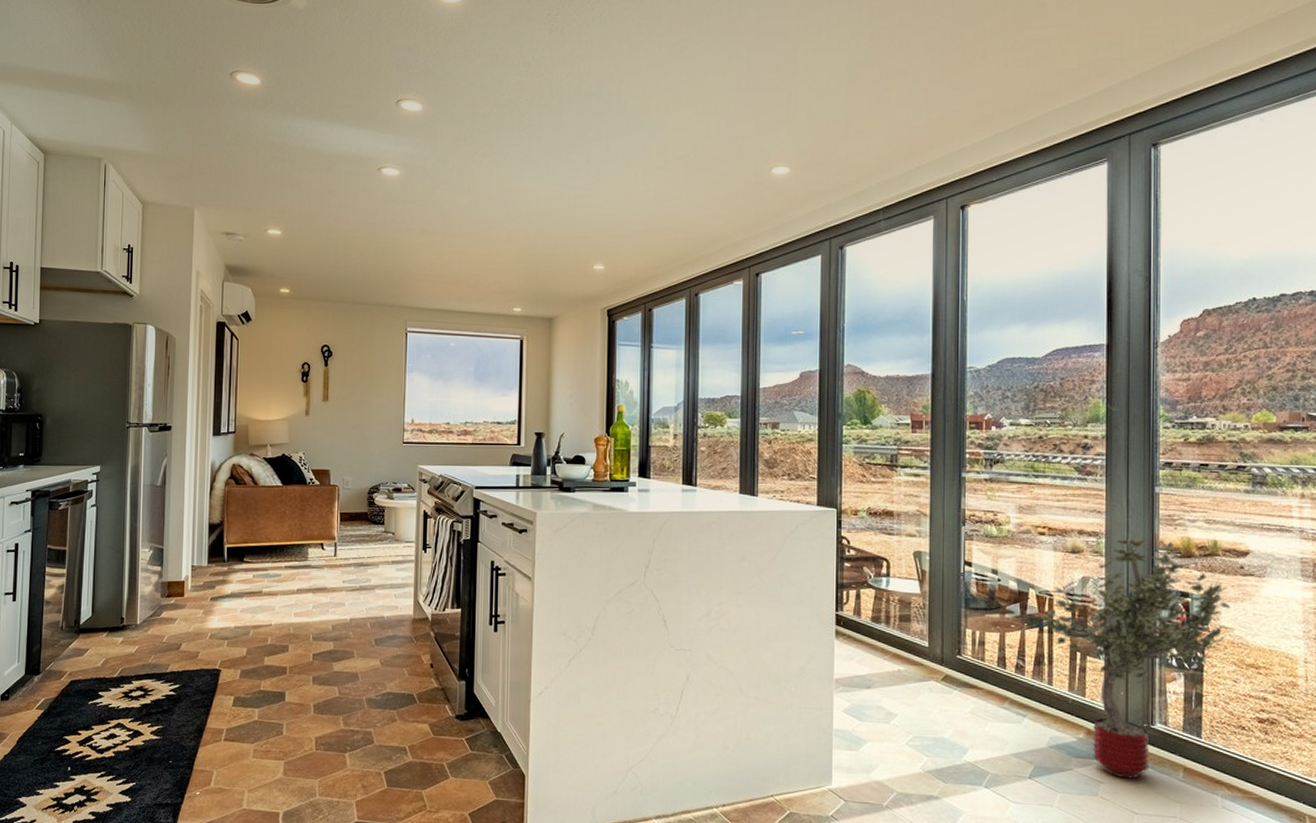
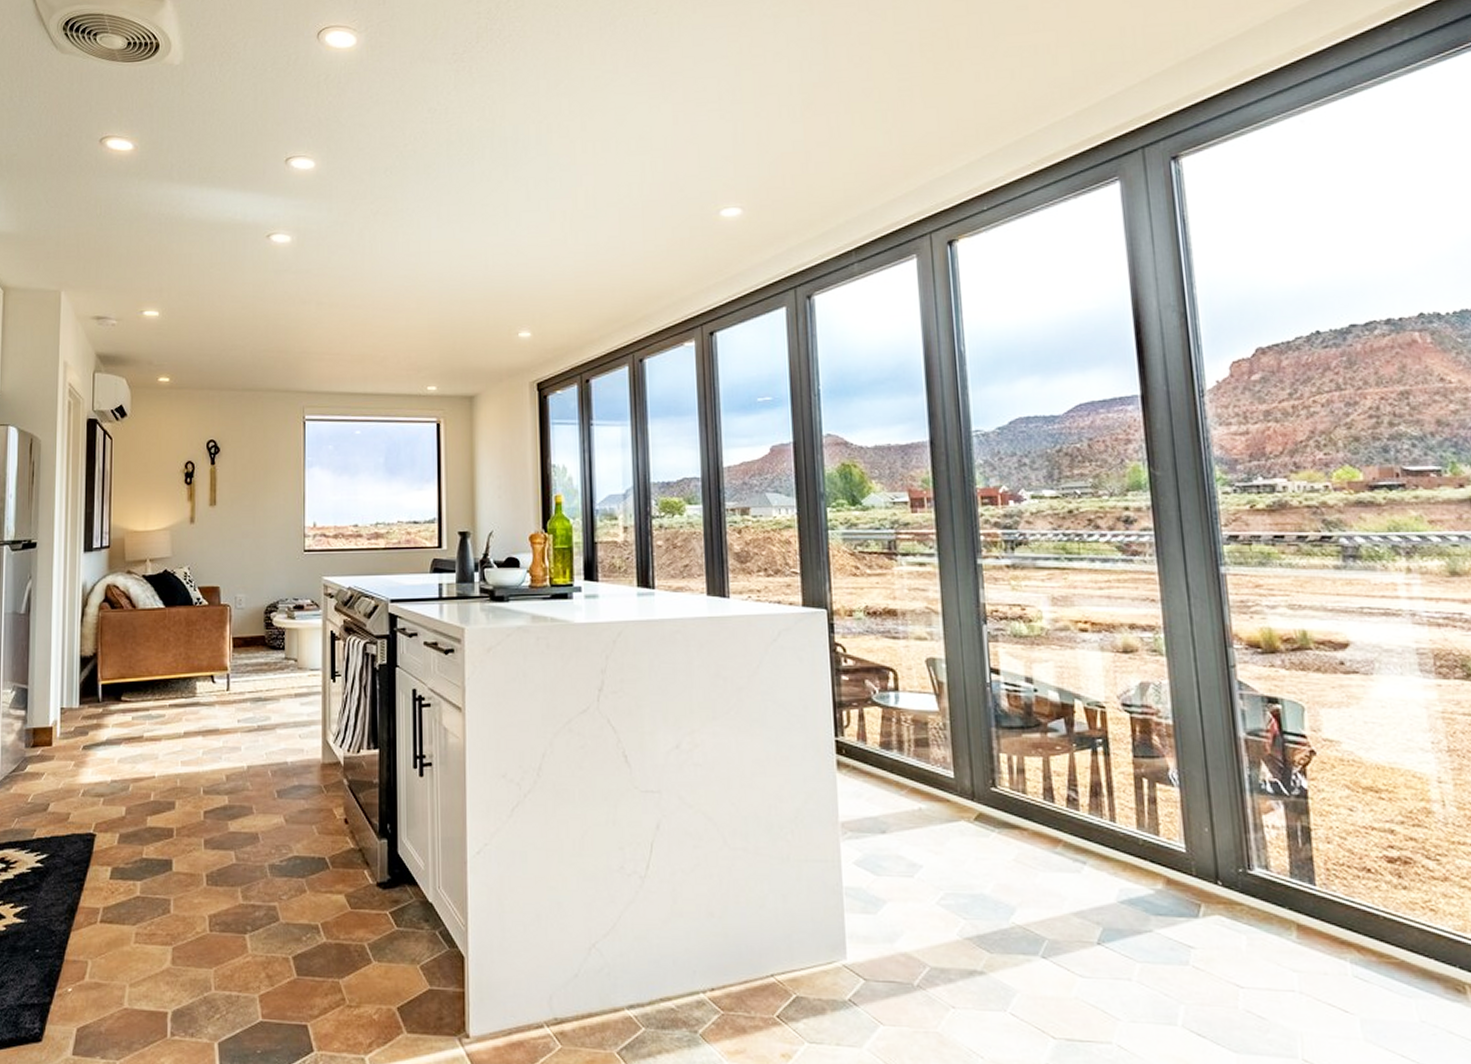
potted tree: present [1041,538,1231,779] -> none [1092,631,1334,942]

